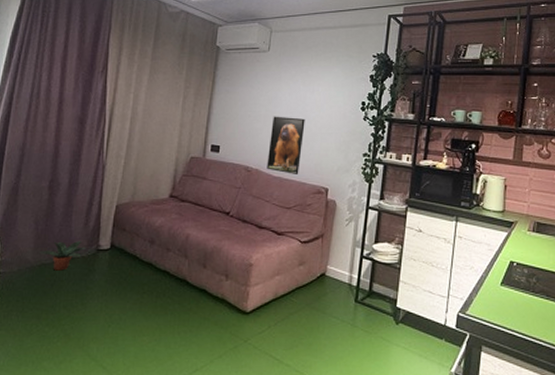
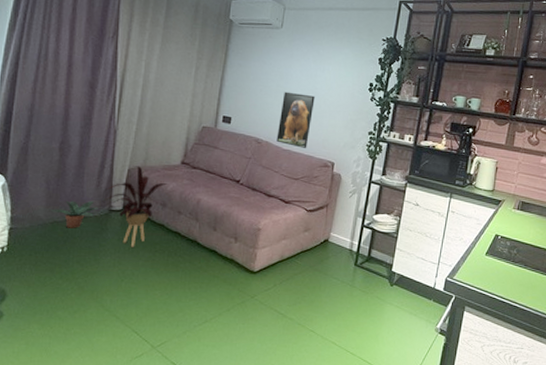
house plant: none [90,201,156,289] -> present [103,166,168,247]

